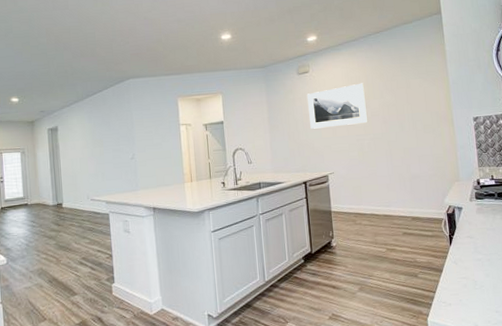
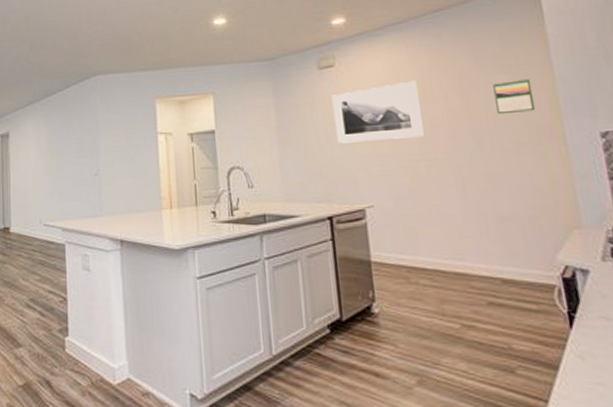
calendar: none [411,81,437,107] -> present [493,78,536,115]

